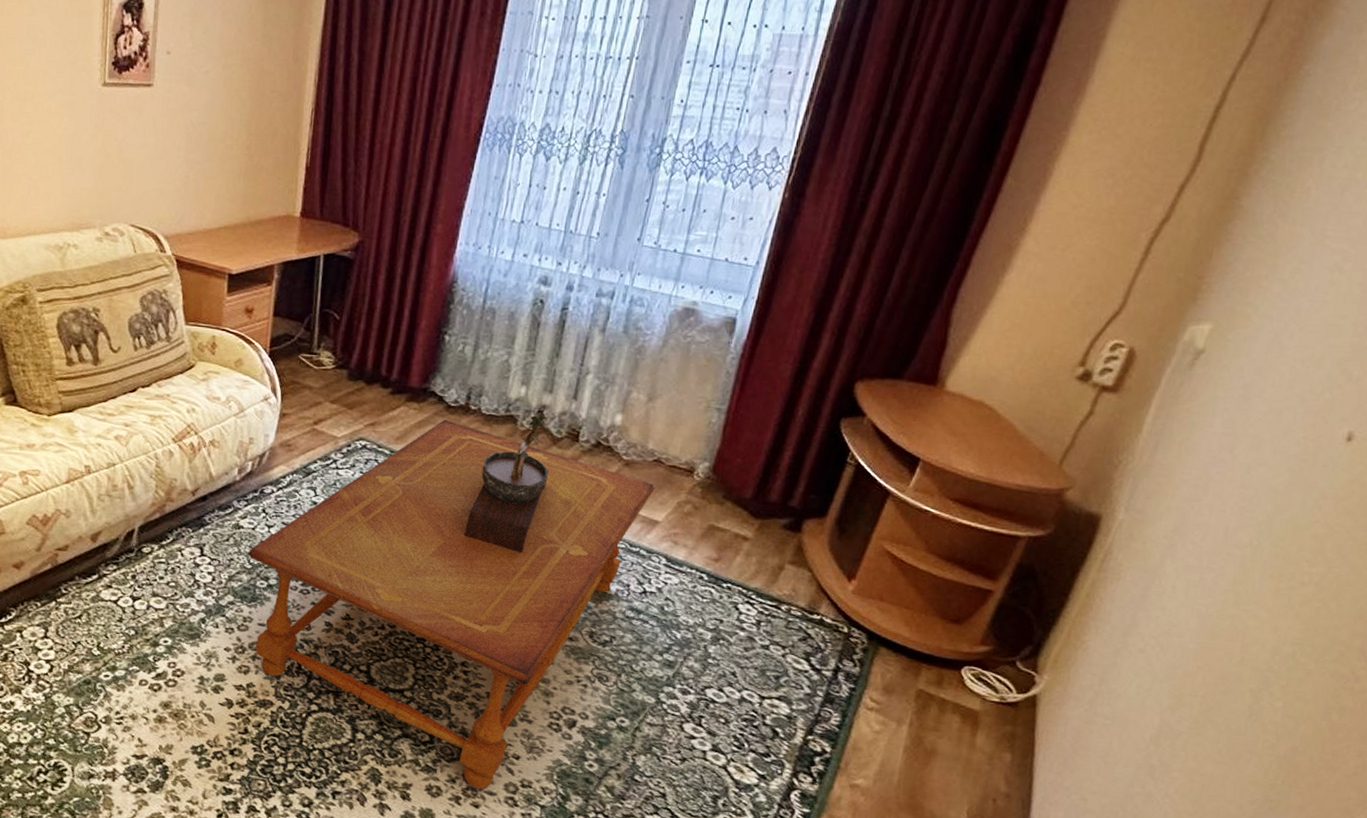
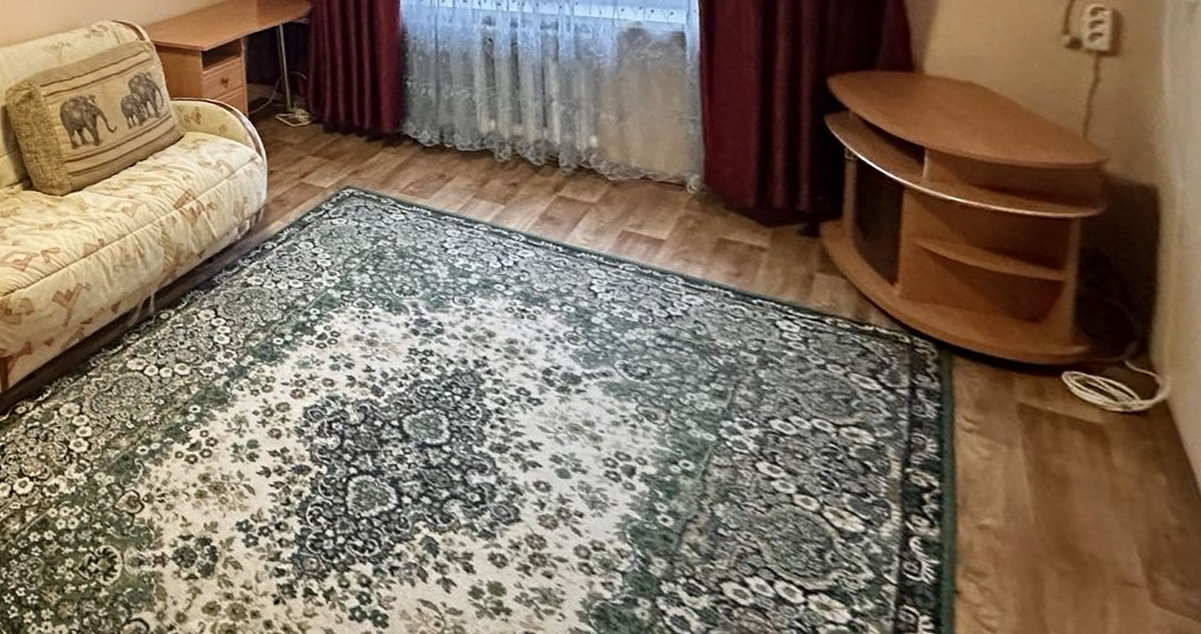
coffee table: present [248,419,655,789] -> none [260,160,651,555]
bonsai tree: present [465,405,549,554] -> none [467,135,539,287]

